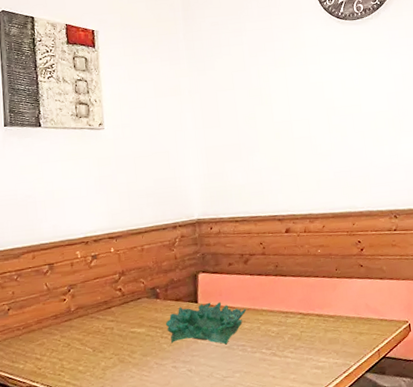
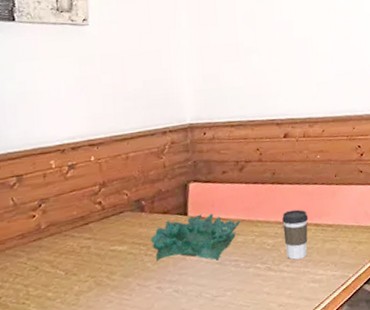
coffee cup: none [285,300,311,347] -> present [282,209,309,260]

